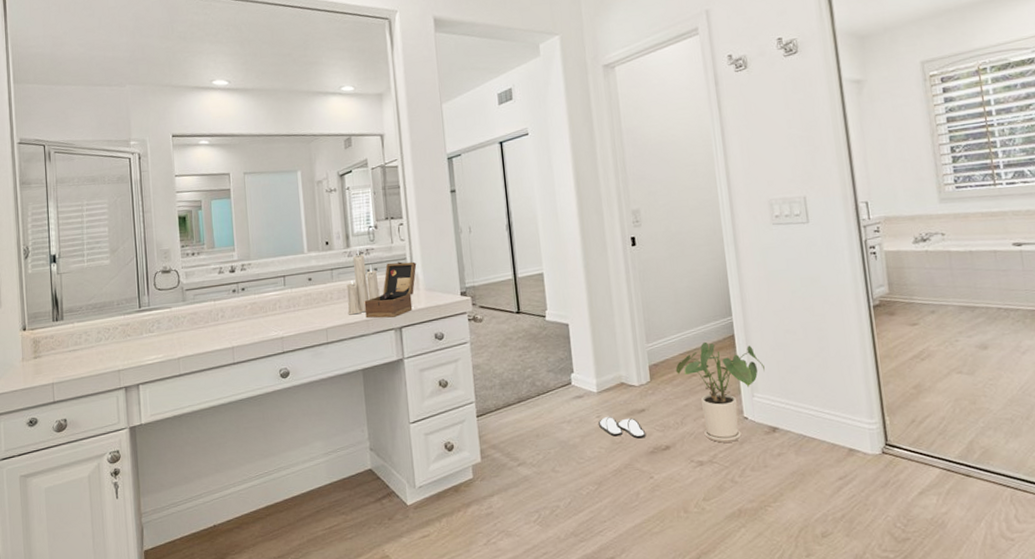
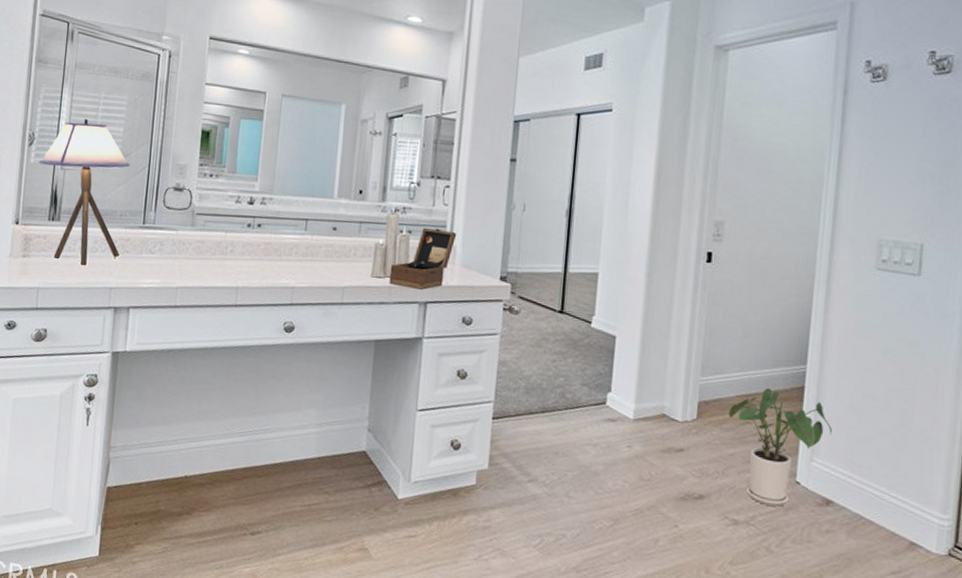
table lamp: none [36,226,122,356] -> present [39,119,130,267]
slippers: present [598,416,646,439] -> none [628,448,680,481]

